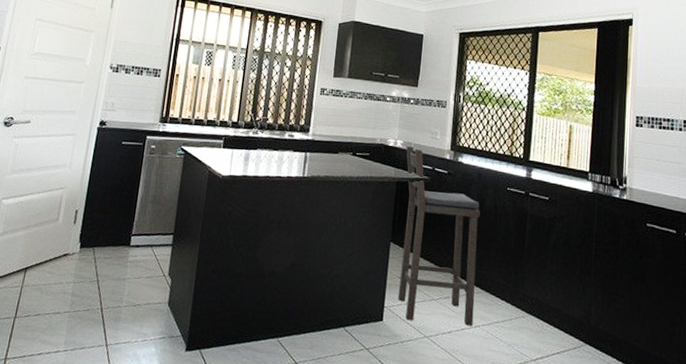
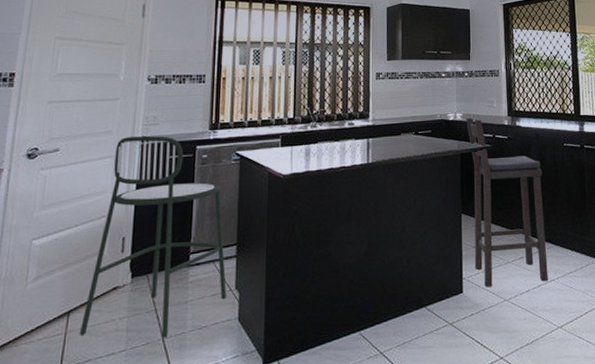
bar stool: none [33,118,164,308] -> present [79,136,227,338]

